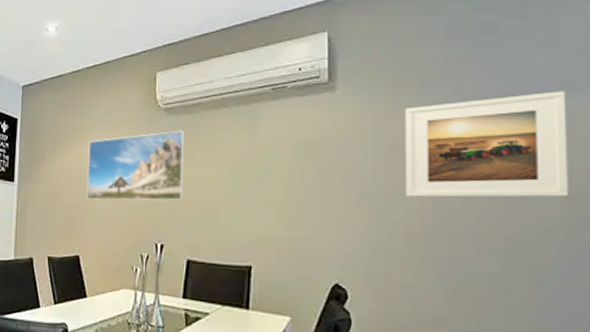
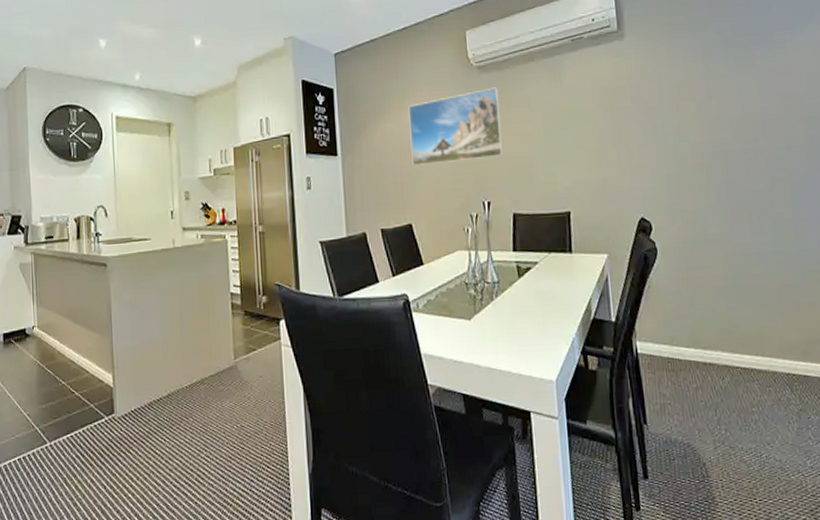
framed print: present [405,91,569,198] -> none [681,26,808,131]

